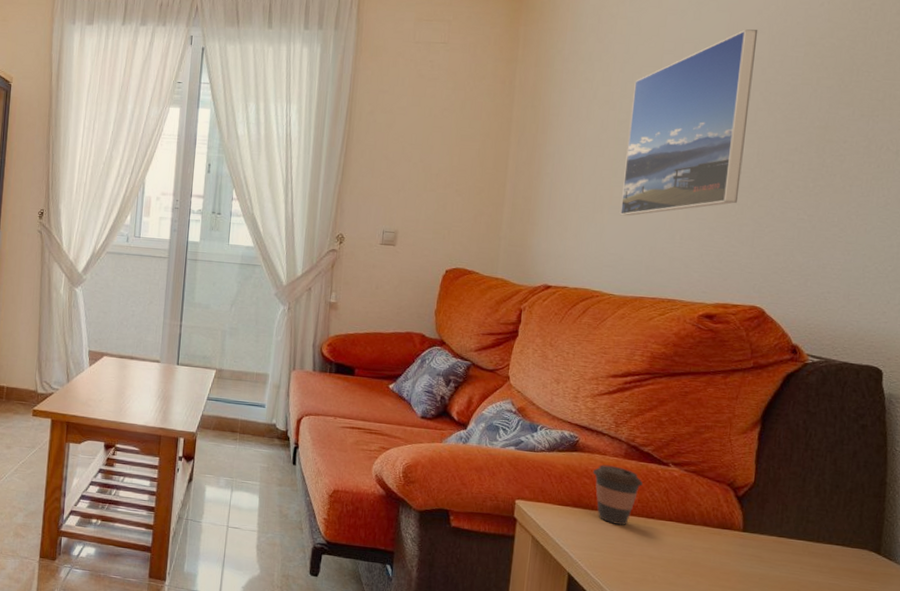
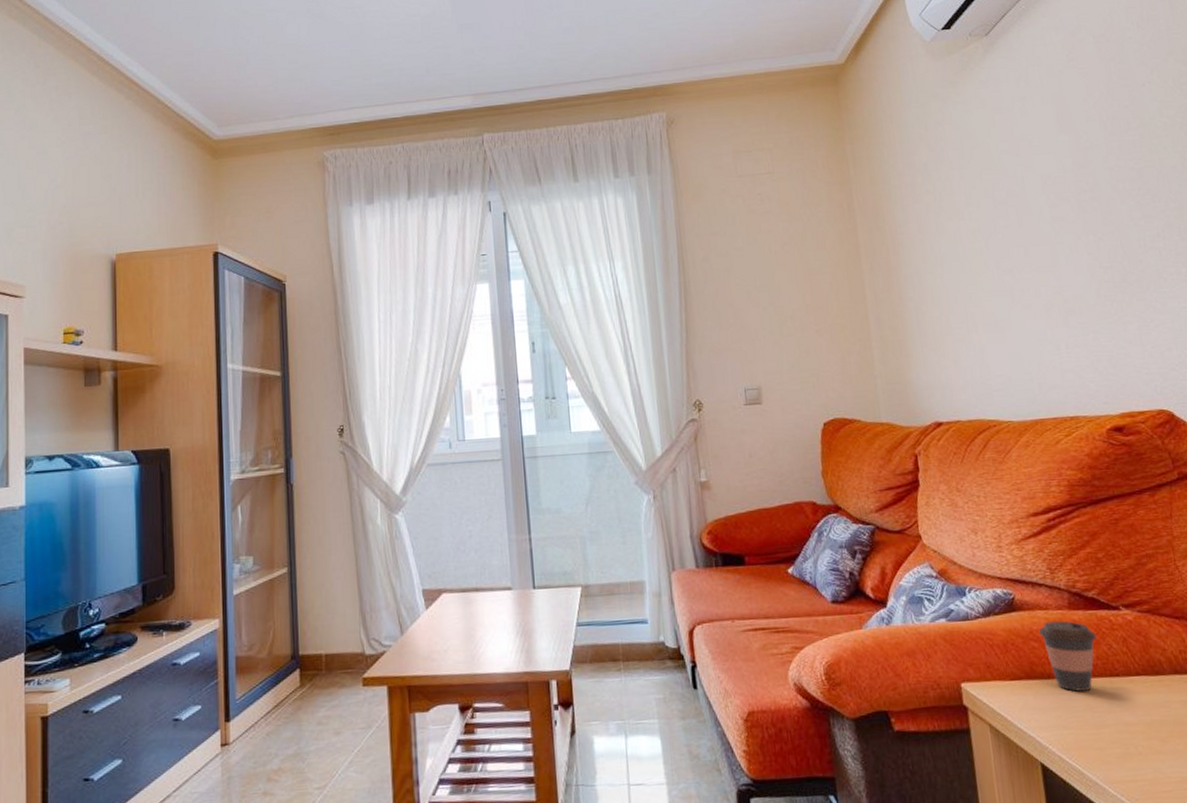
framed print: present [619,29,758,216] -> none [978,118,1115,332]

